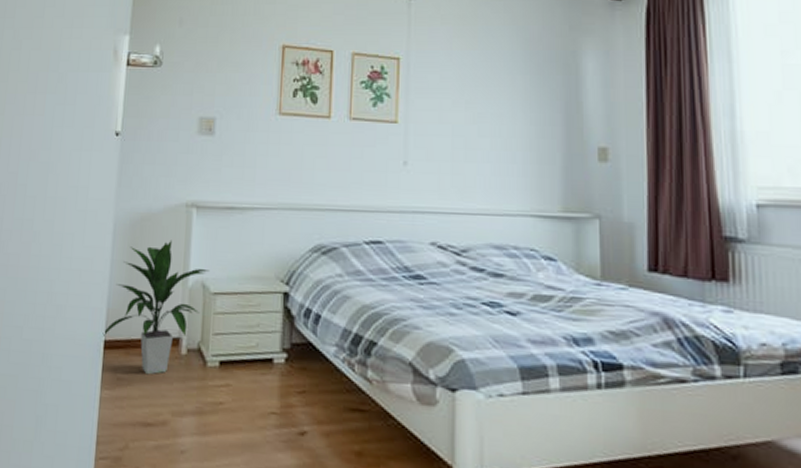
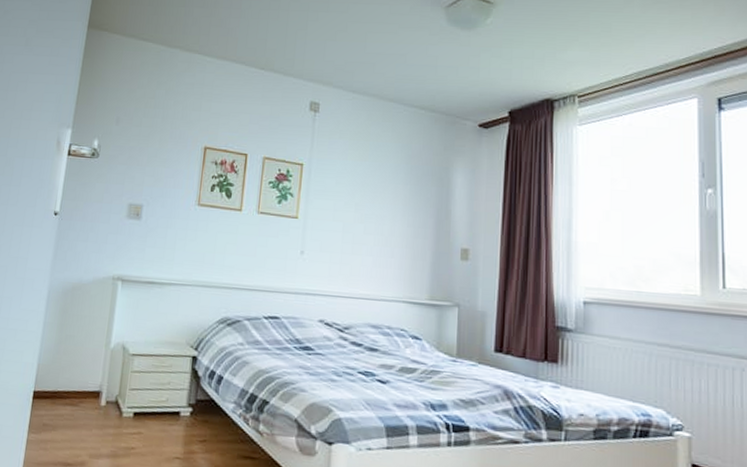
indoor plant: present [102,240,210,375] -> none [32,307,130,422]

